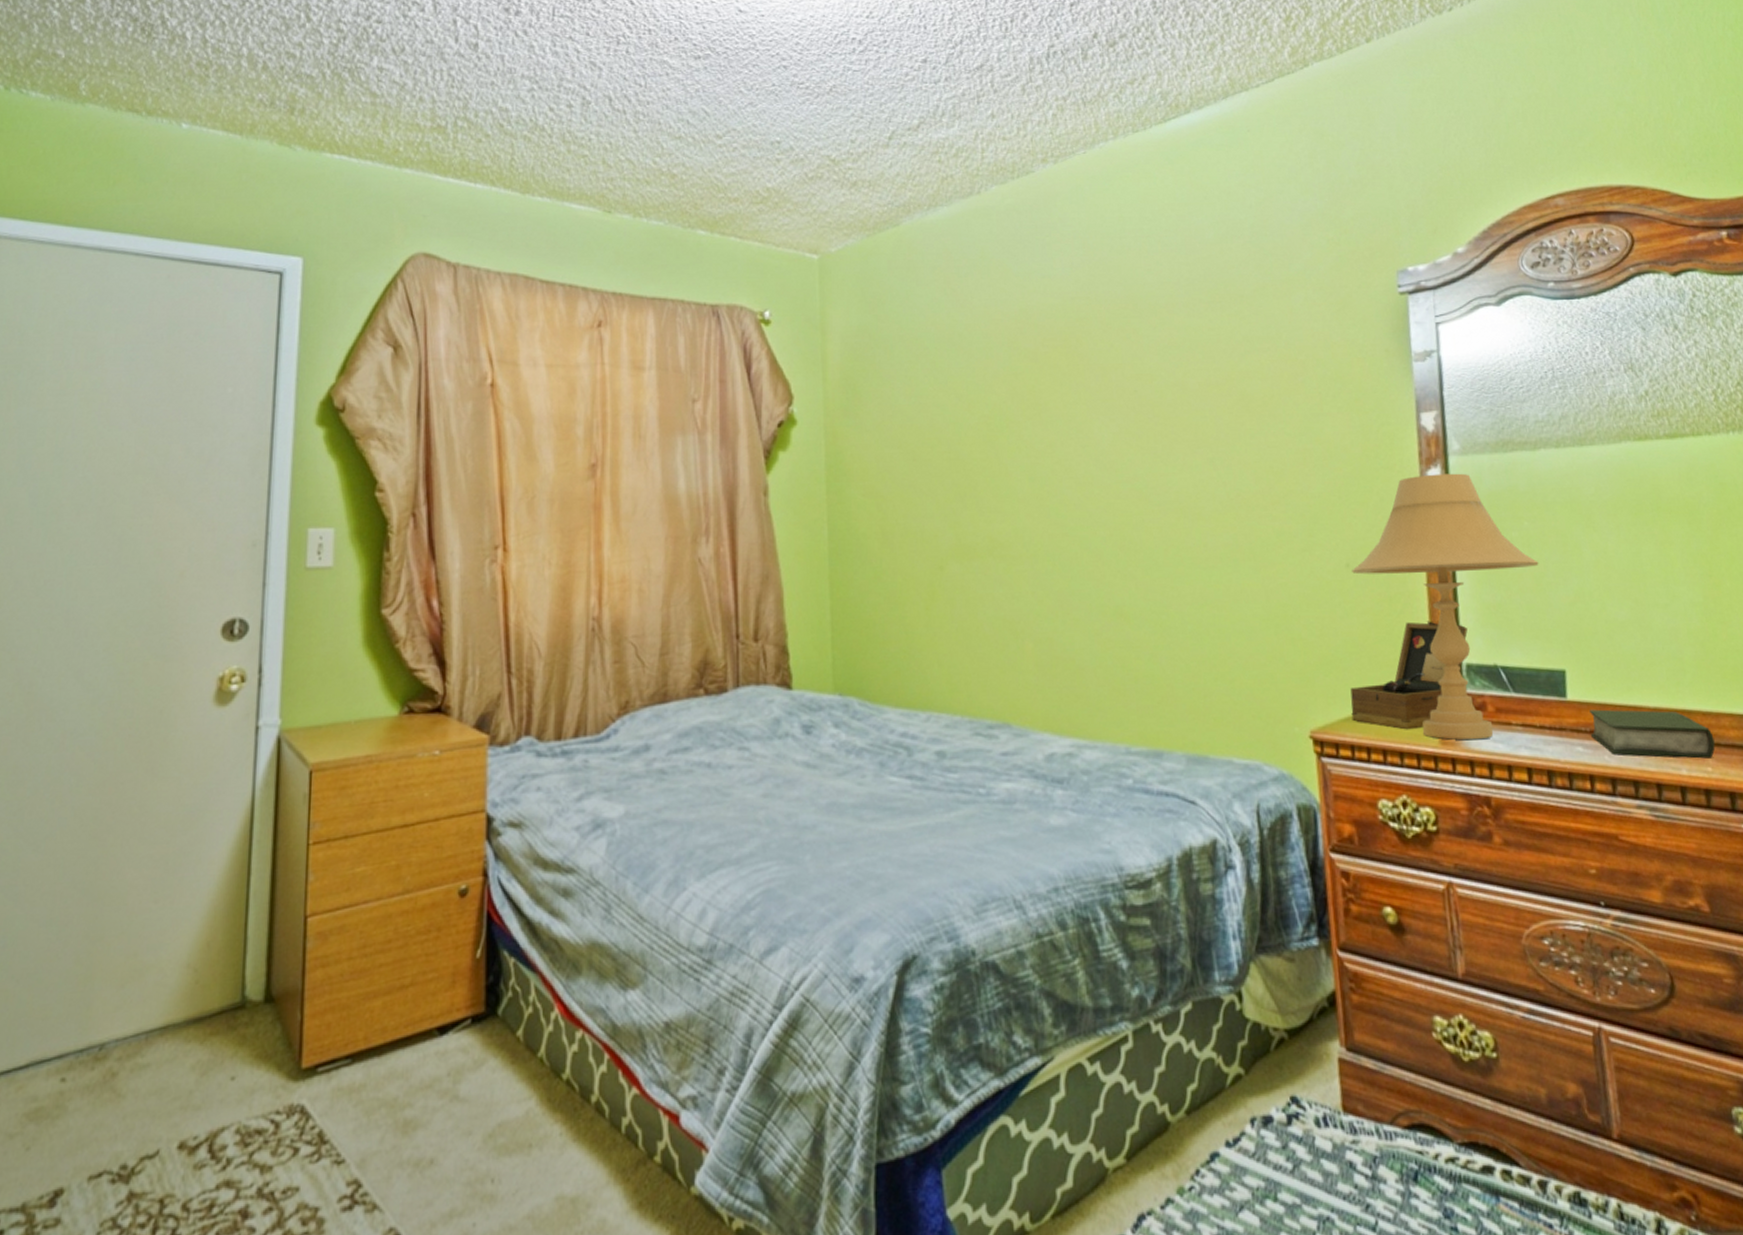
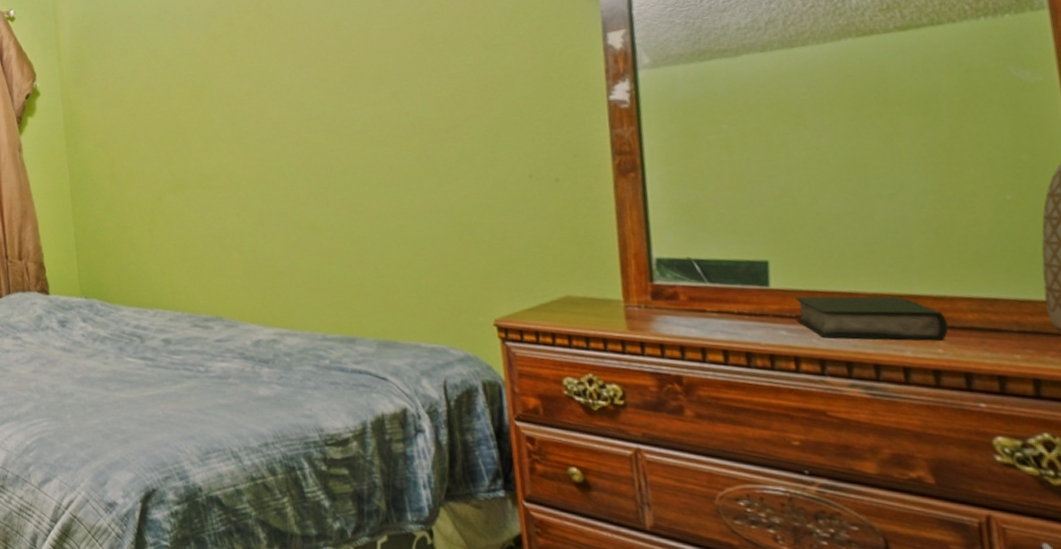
wooden box: present [1350,621,1468,730] -> none [534,221,658,318]
lamp: present [1352,473,1539,740] -> none [535,85,739,326]

